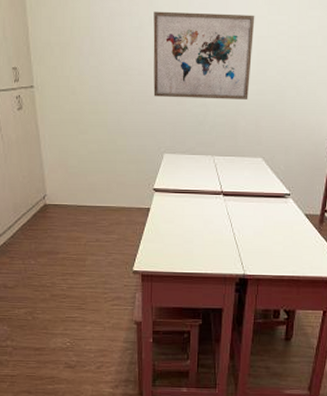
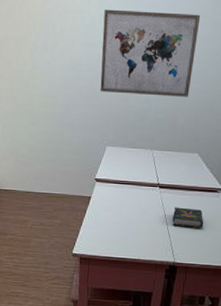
book: none [239,215,273,237] -> present [172,207,204,228]

